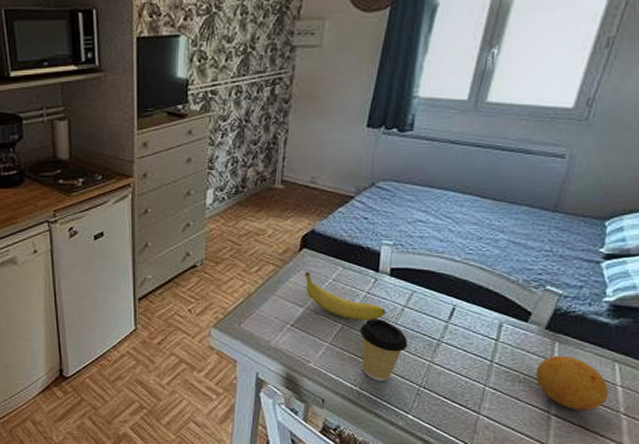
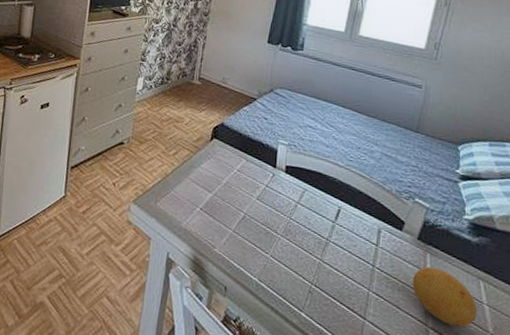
fruit: present [304,271,385,320] -> none [213,160,281,213]
coffee cup: present [360,318,408,381] -> none [259,210,301,275]

